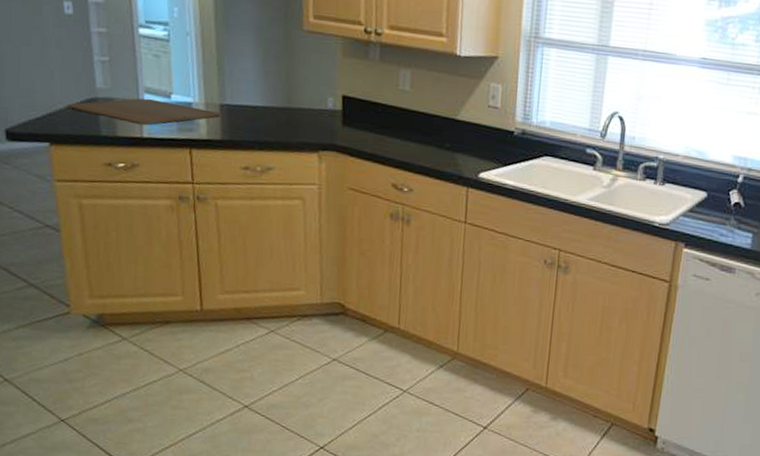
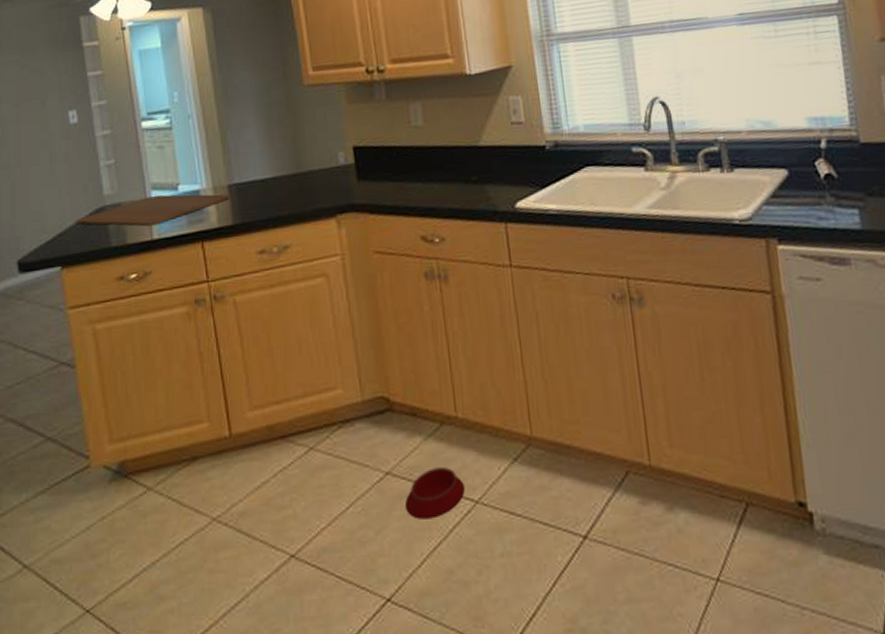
pet bowl: none [346,362,397,398] -> present [405,467,465,519]

